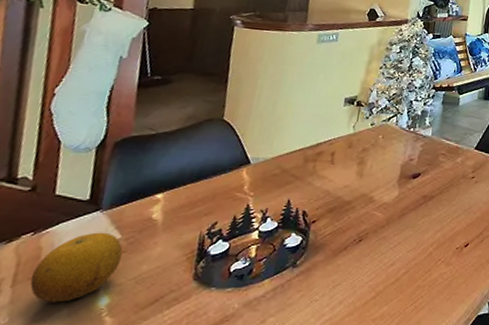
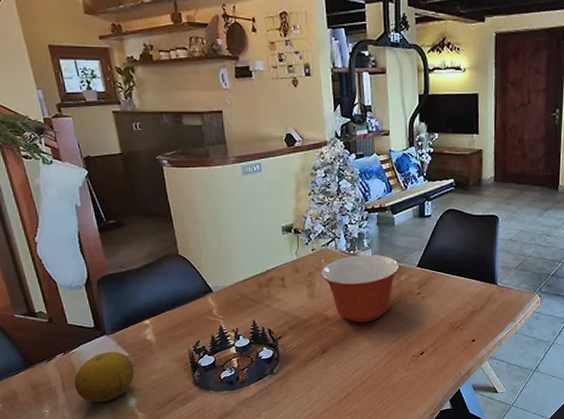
mixing bowl: none [375,133,458,208] -> present [321,255,400,323]

